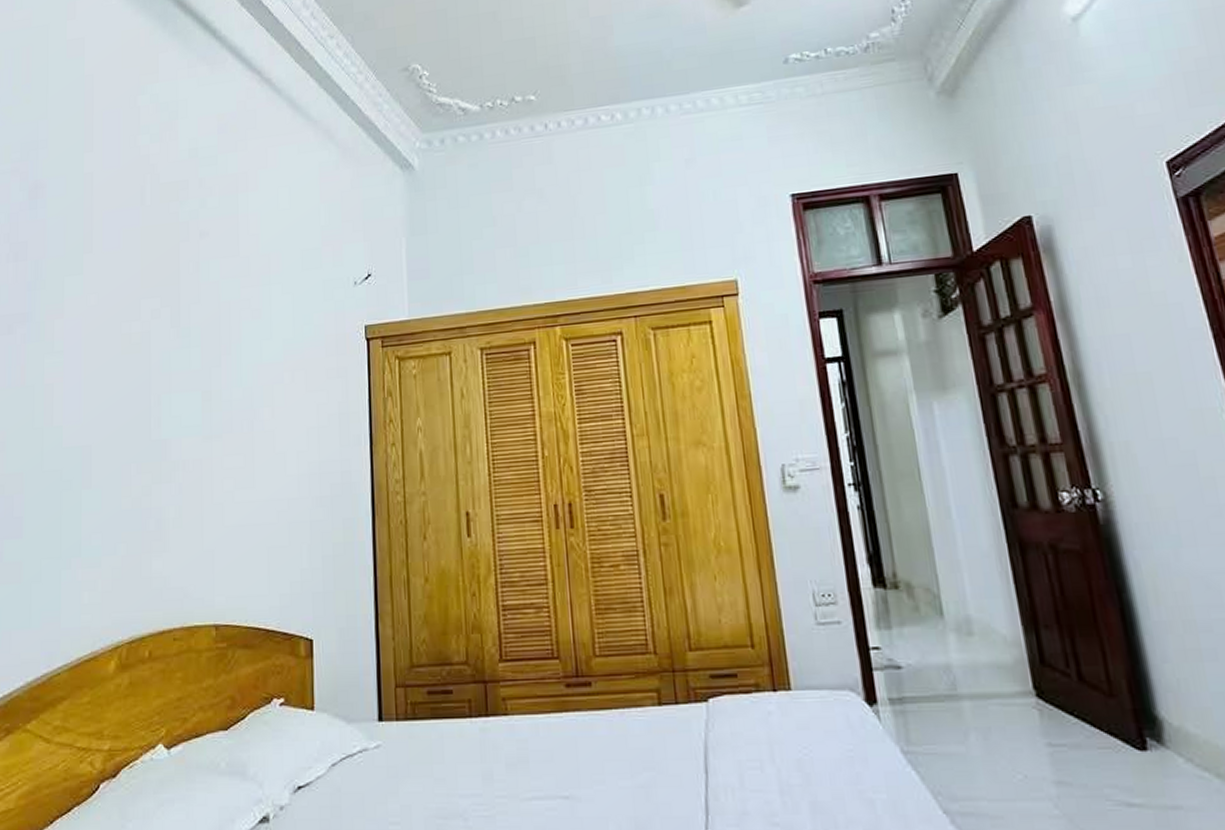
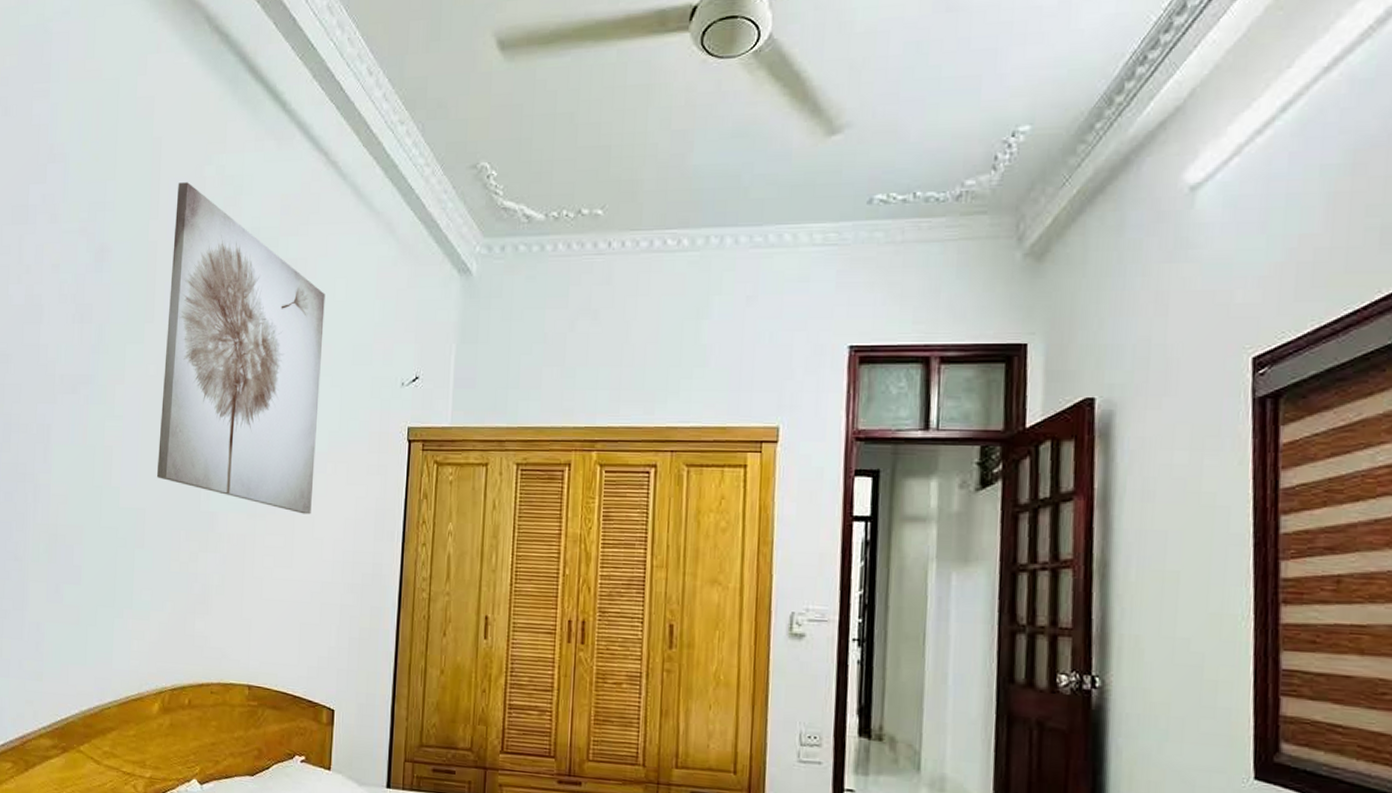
wall art: none [102,113,271,429] -> present [156,182,325,515]

